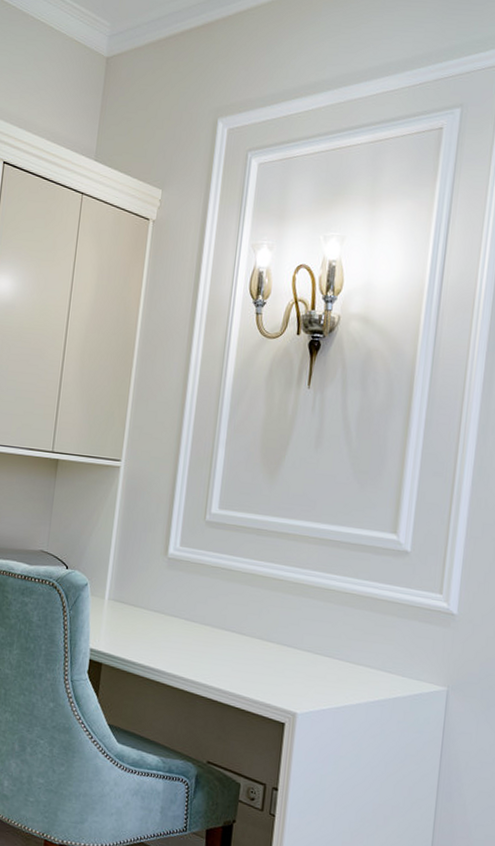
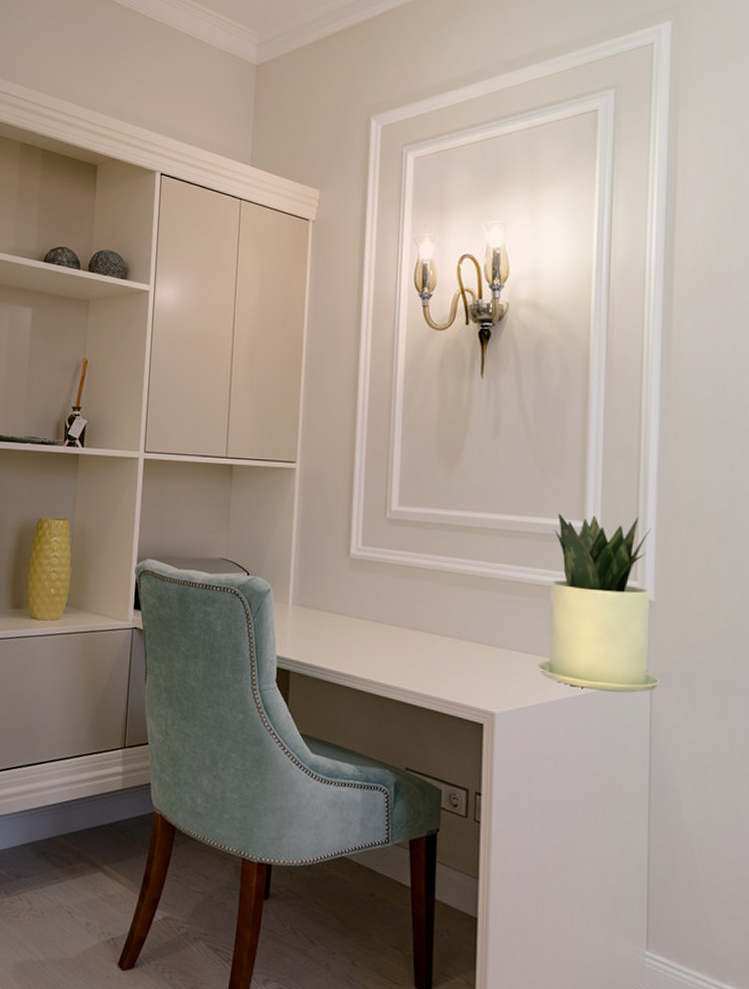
planter: none [341,525,460,701] -> present [538,513,660,693]

